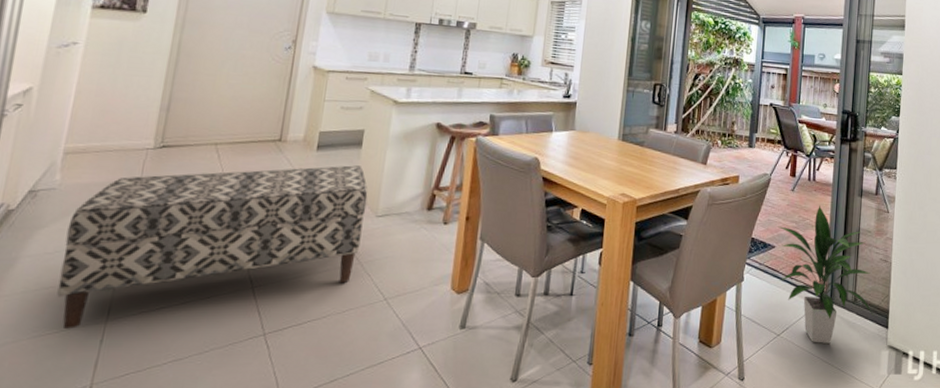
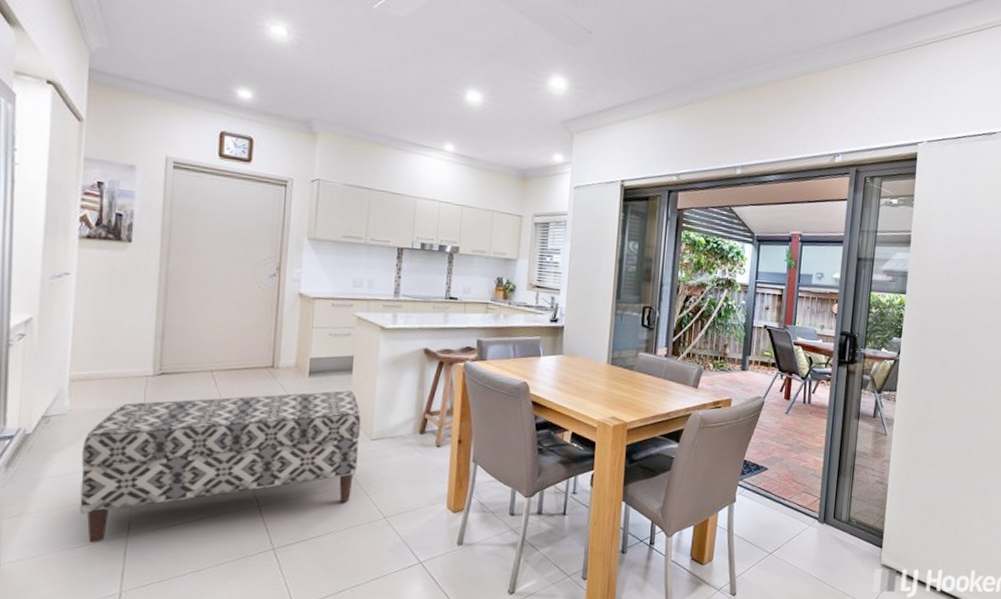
indoor plant: present [778,205,875,343] -> none [771,428,869,562]

